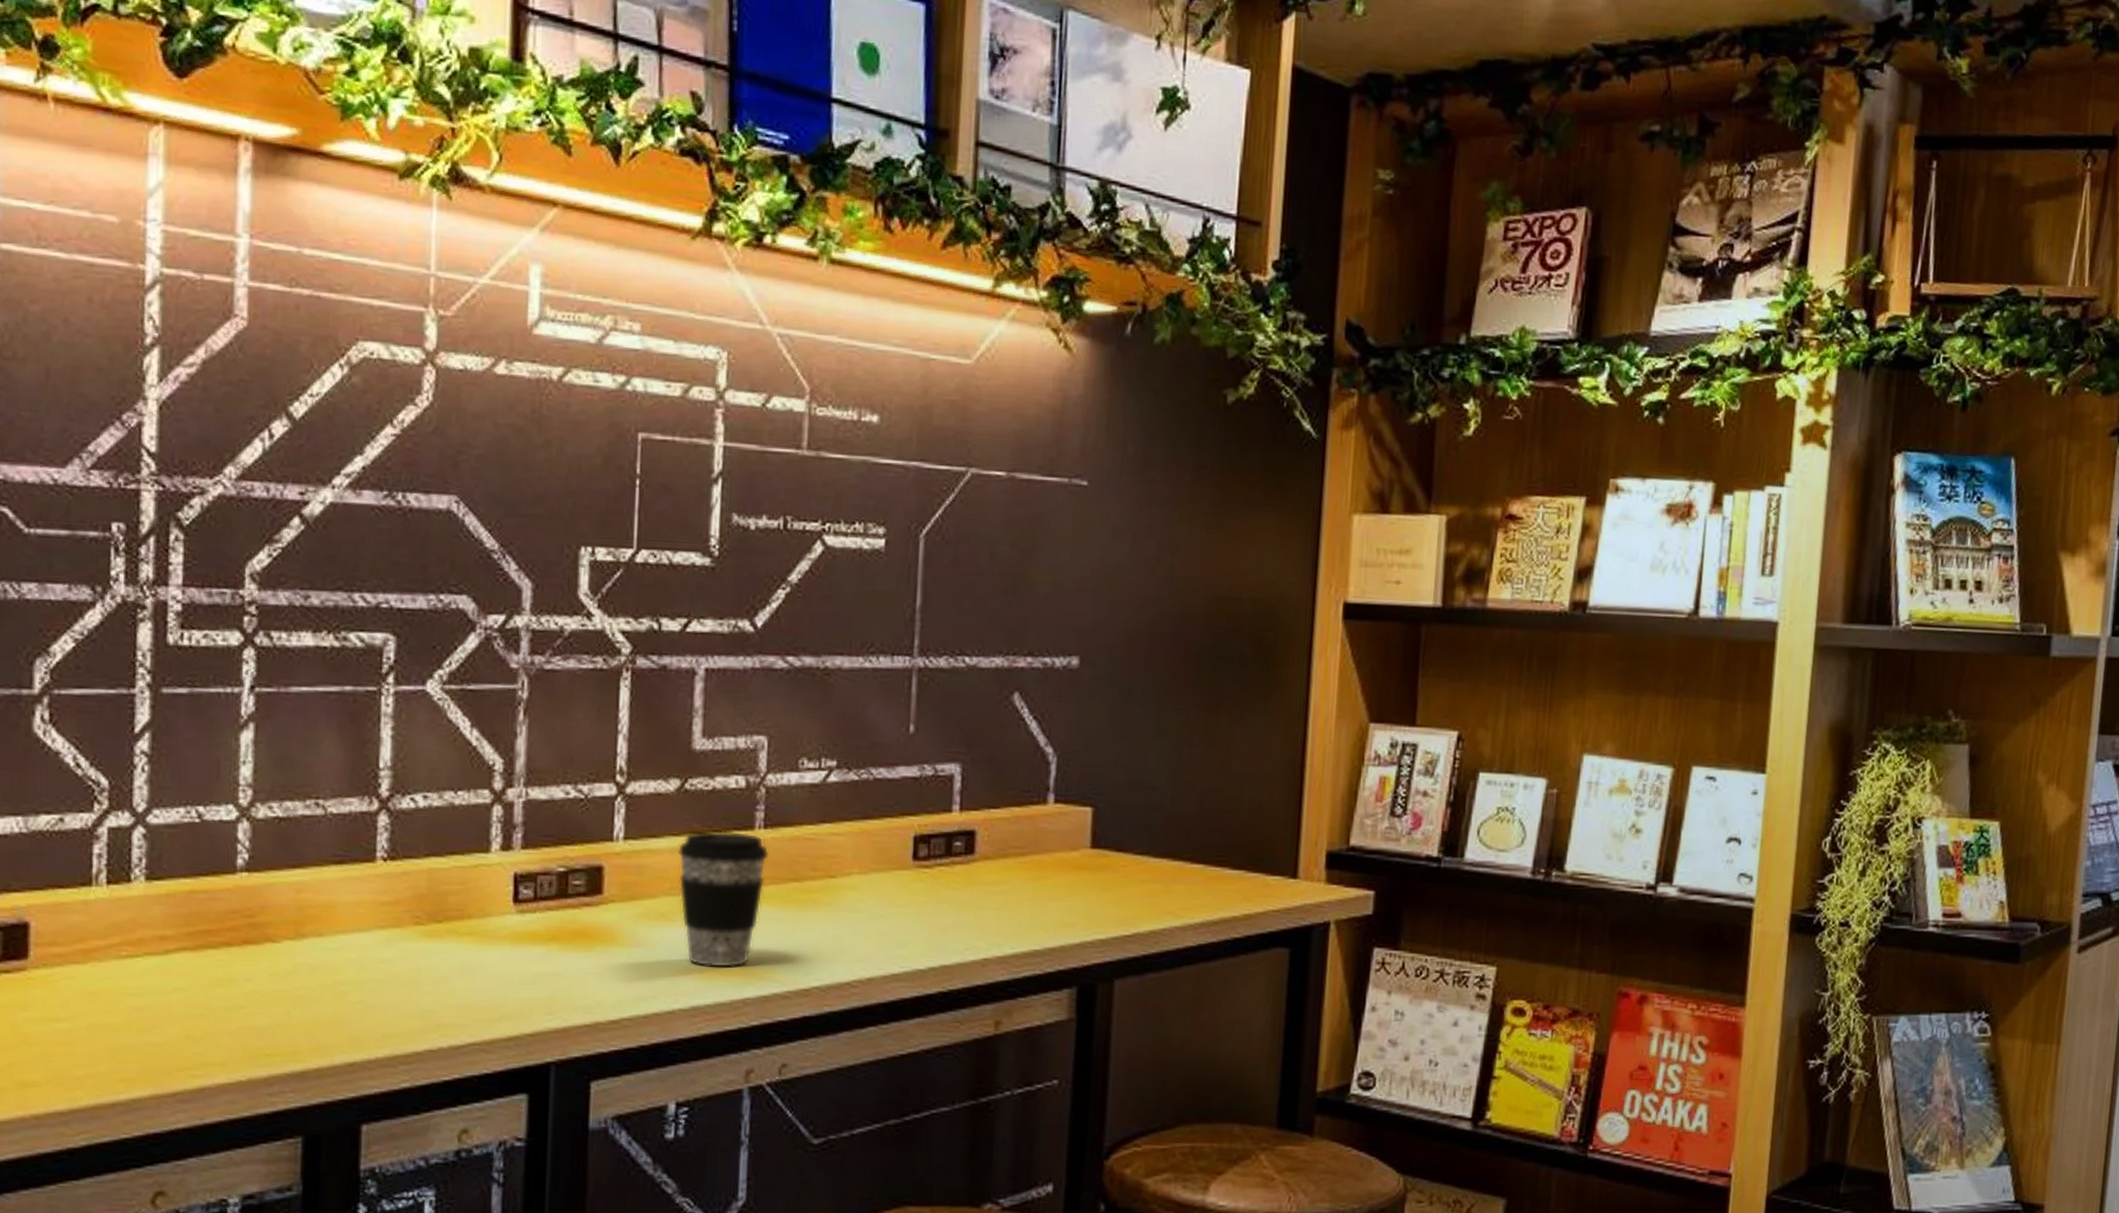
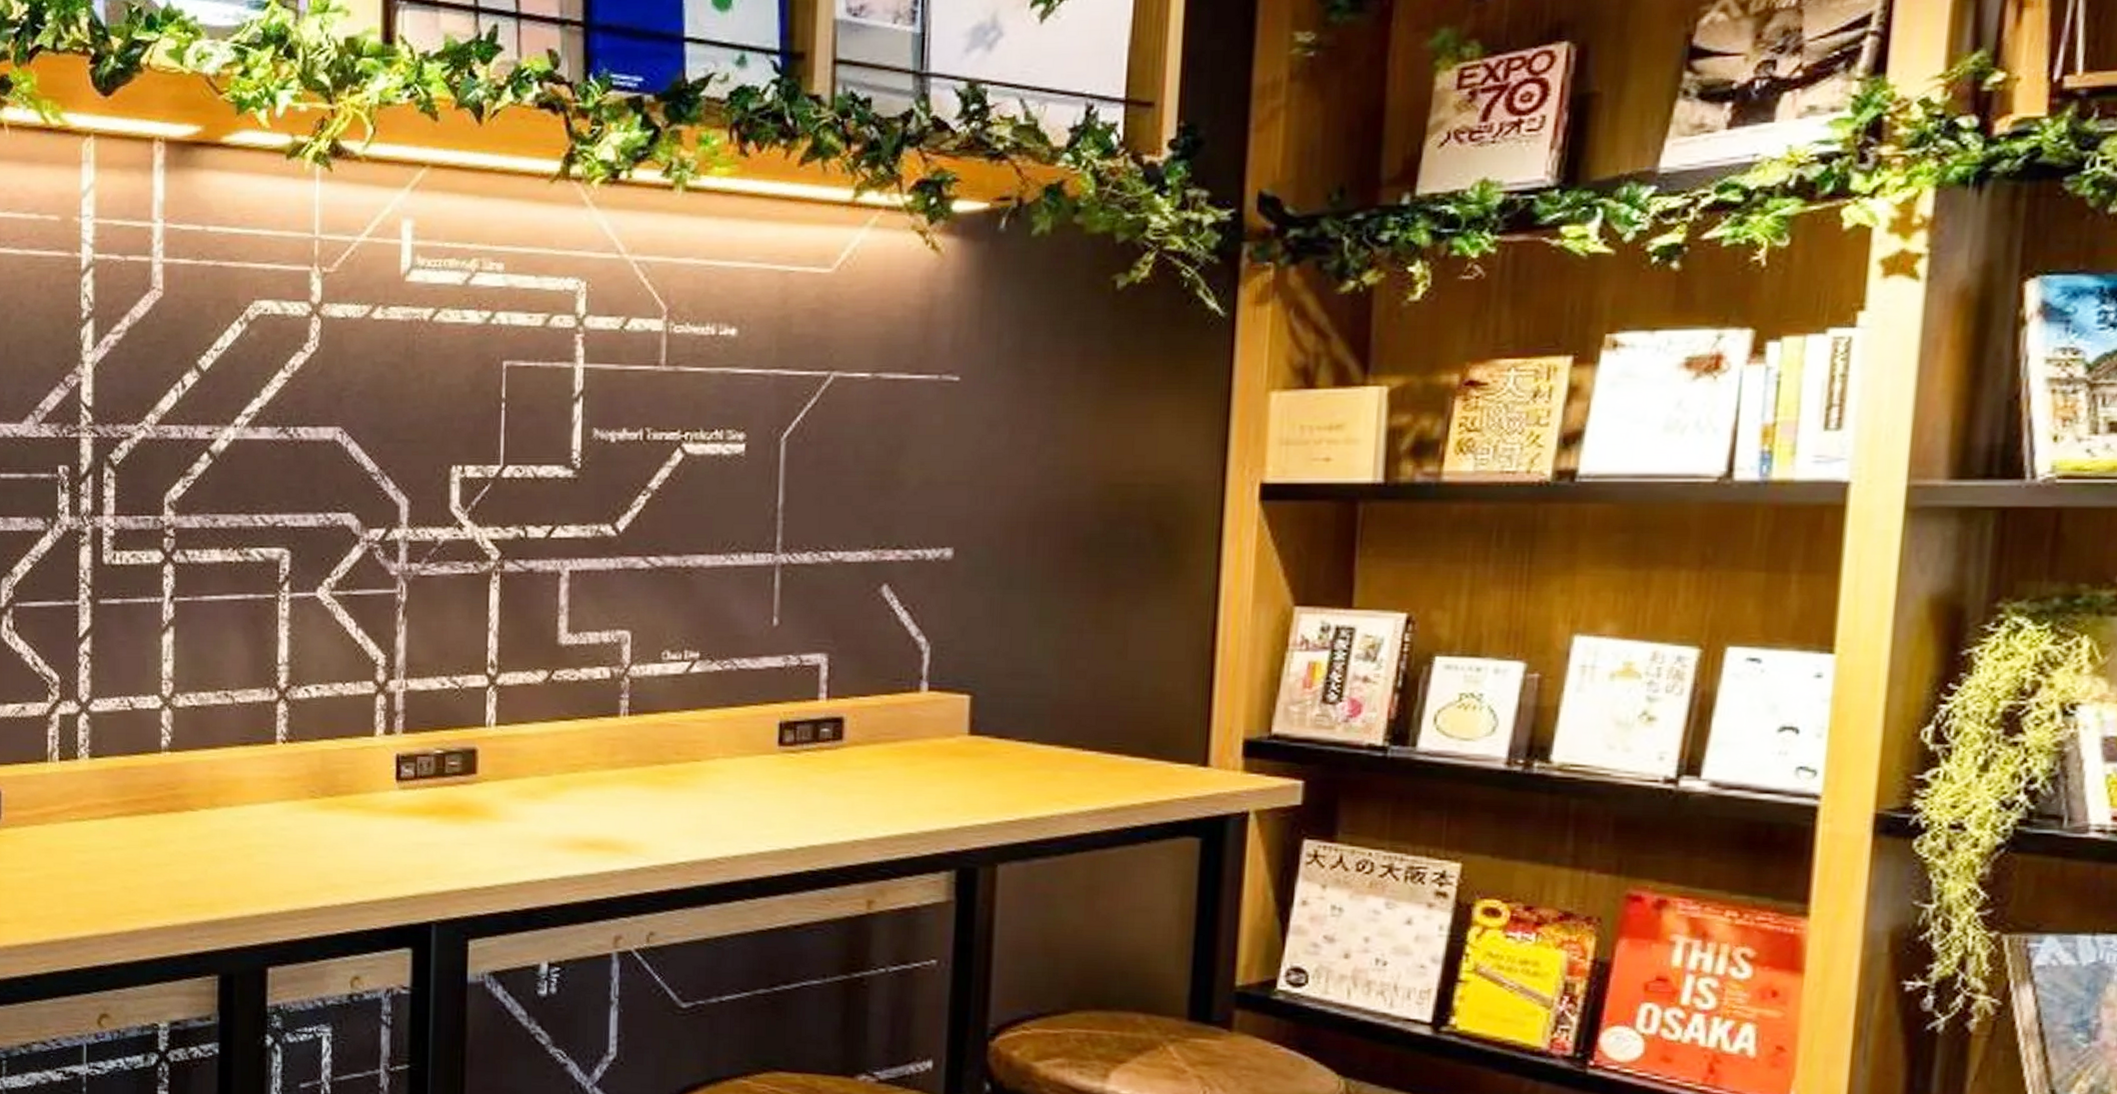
coffee cup: present [677,830,769,967] -> none [546,717,634,842]

